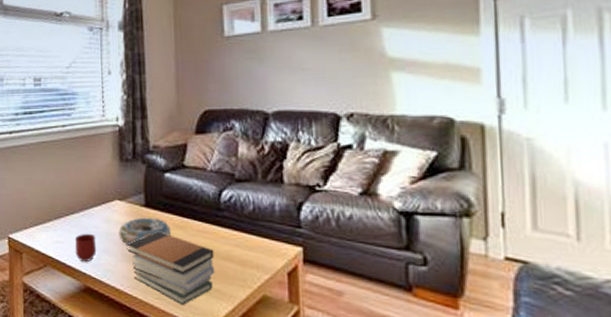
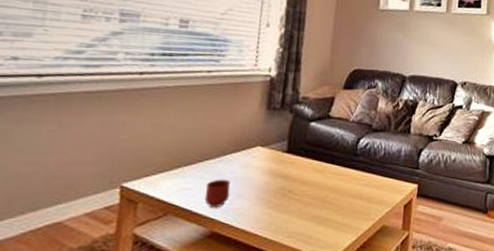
decorative bowl: present [118,217,171,246] -> none [256,162,309,189]
book stack: present [128,231,215,306] -> none [264,175,346,241]

